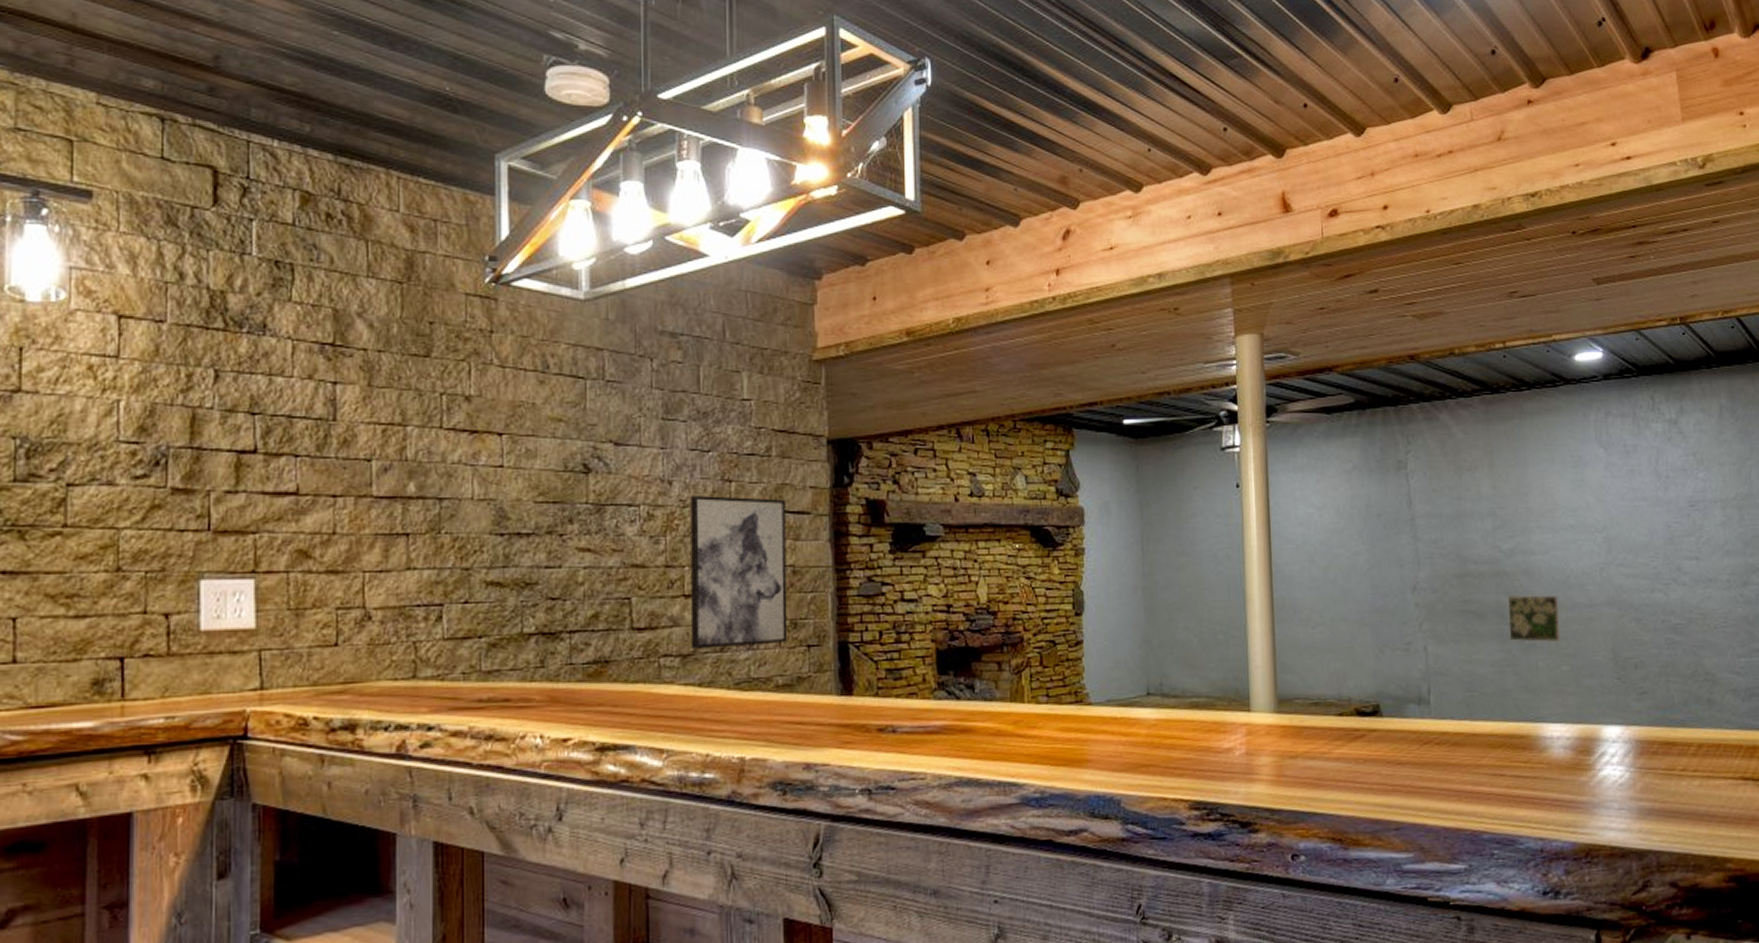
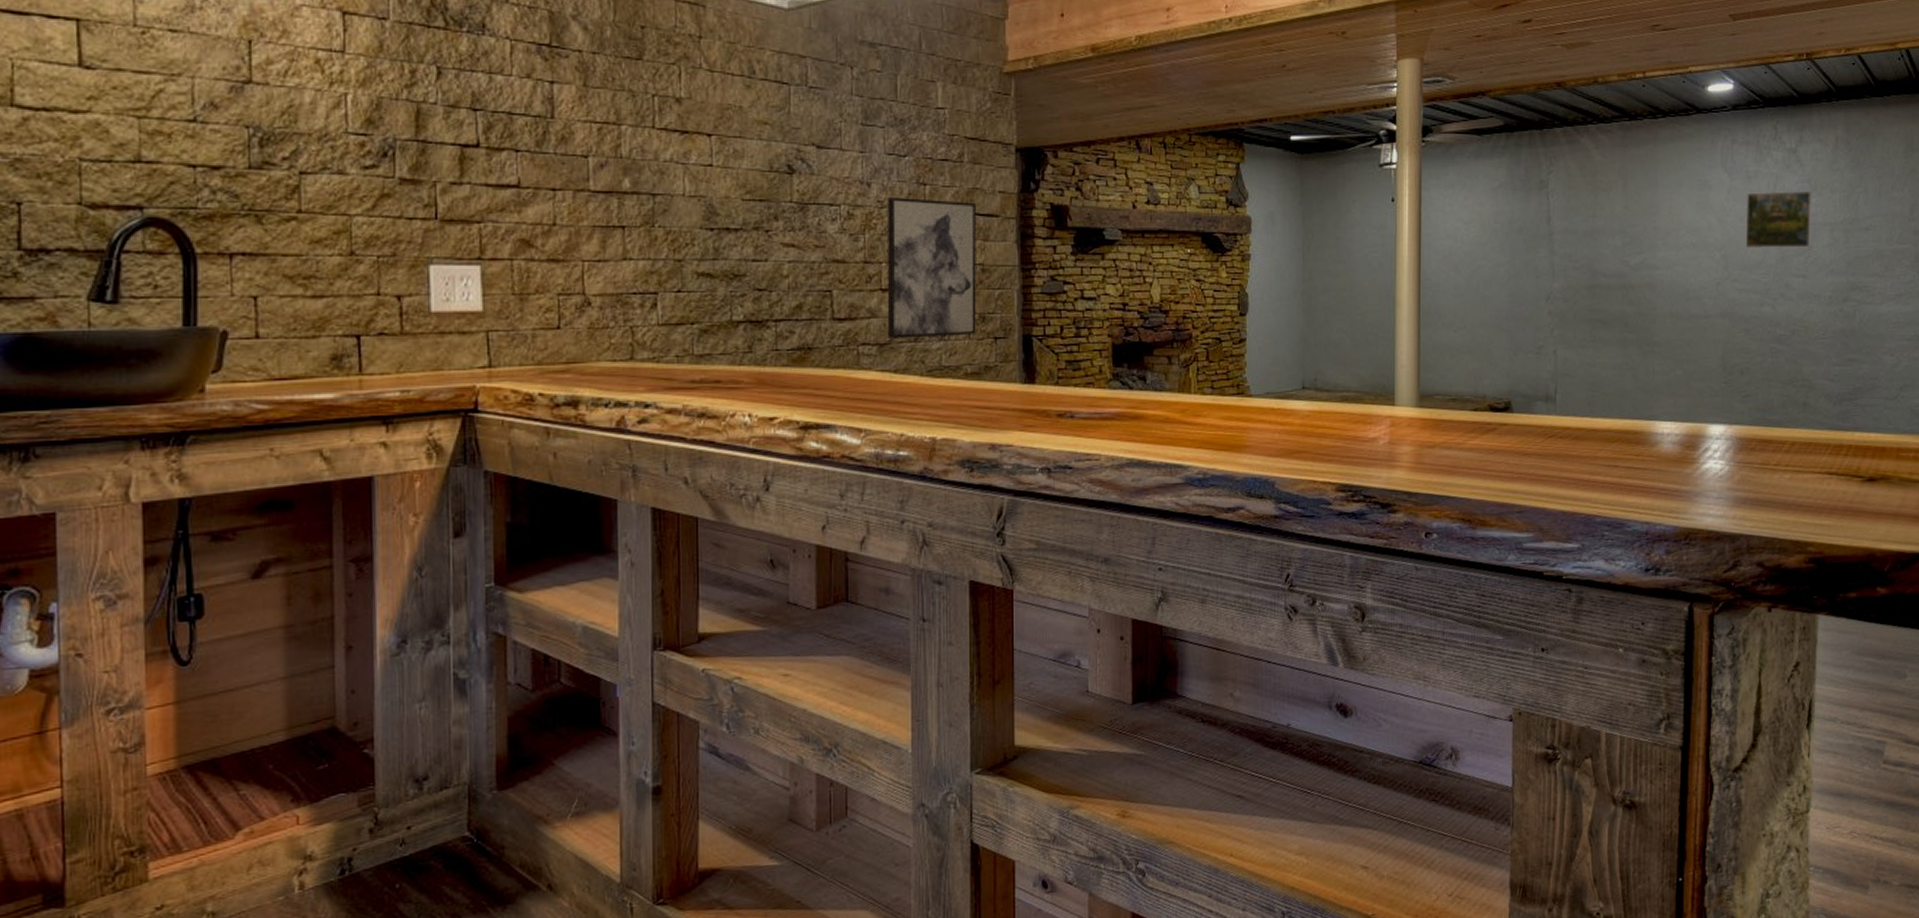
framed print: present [1507,594,1560,643] -> none [1631,305,1677,350]
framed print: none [1626,464,1700,530] -> present [1745,190,1811,249]

